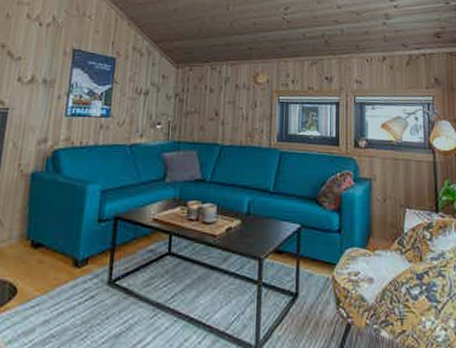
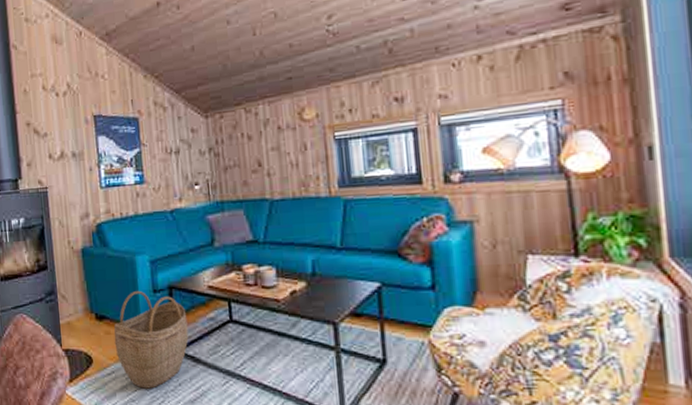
woven basket: none [45,220,128,323] -> present [113,291,189,389]

